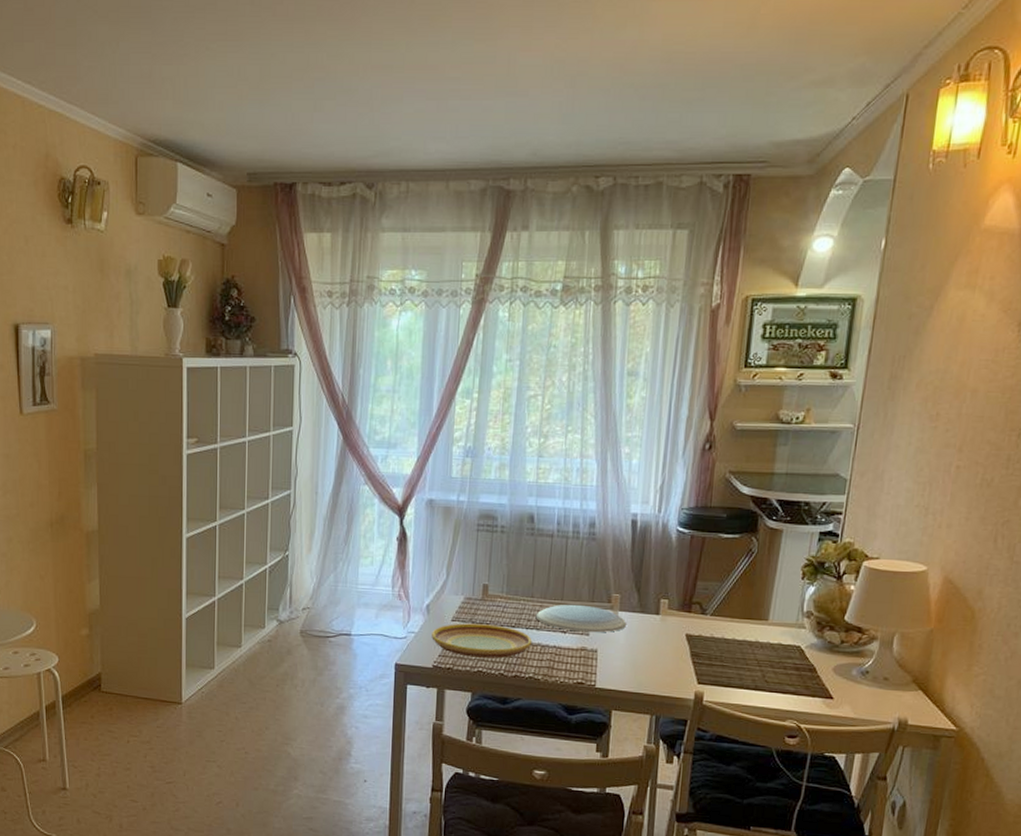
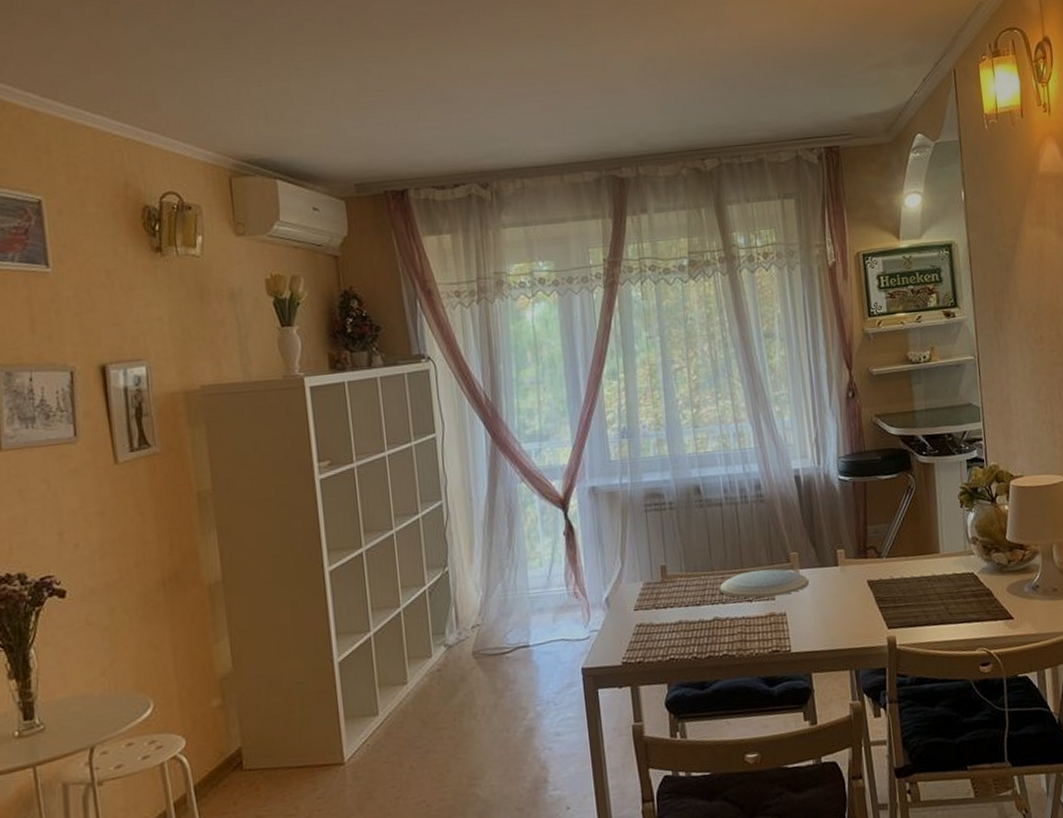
plate: present [432,623,533,659] -> none [615,606,721,646]

